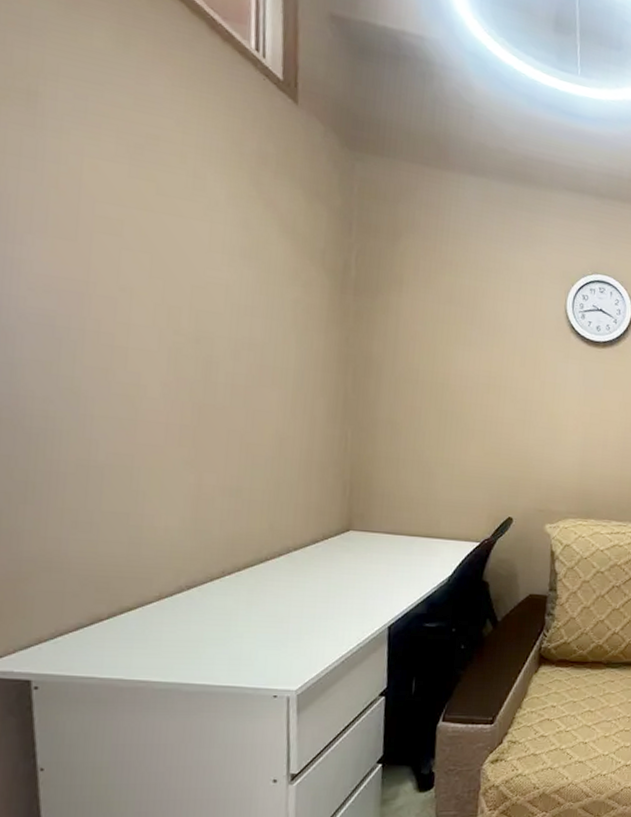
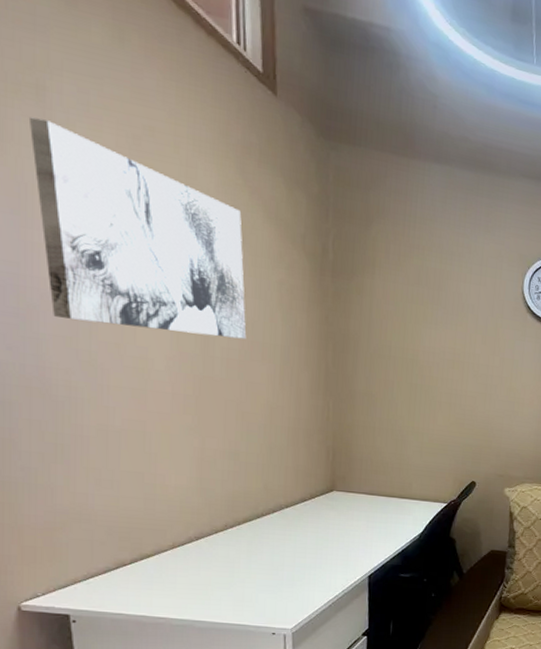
wall art: none [16,124,255,363] -> present [28,117,247,339]

